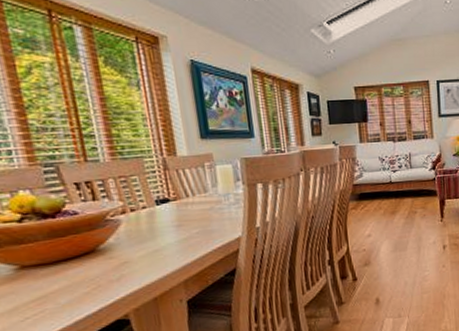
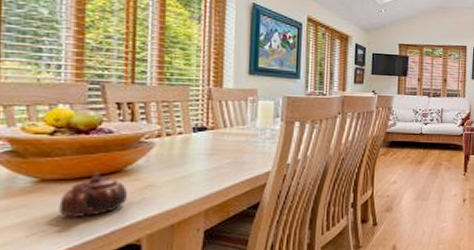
teapot: none [43,254,106,300] -> present [58,172,127,217]

